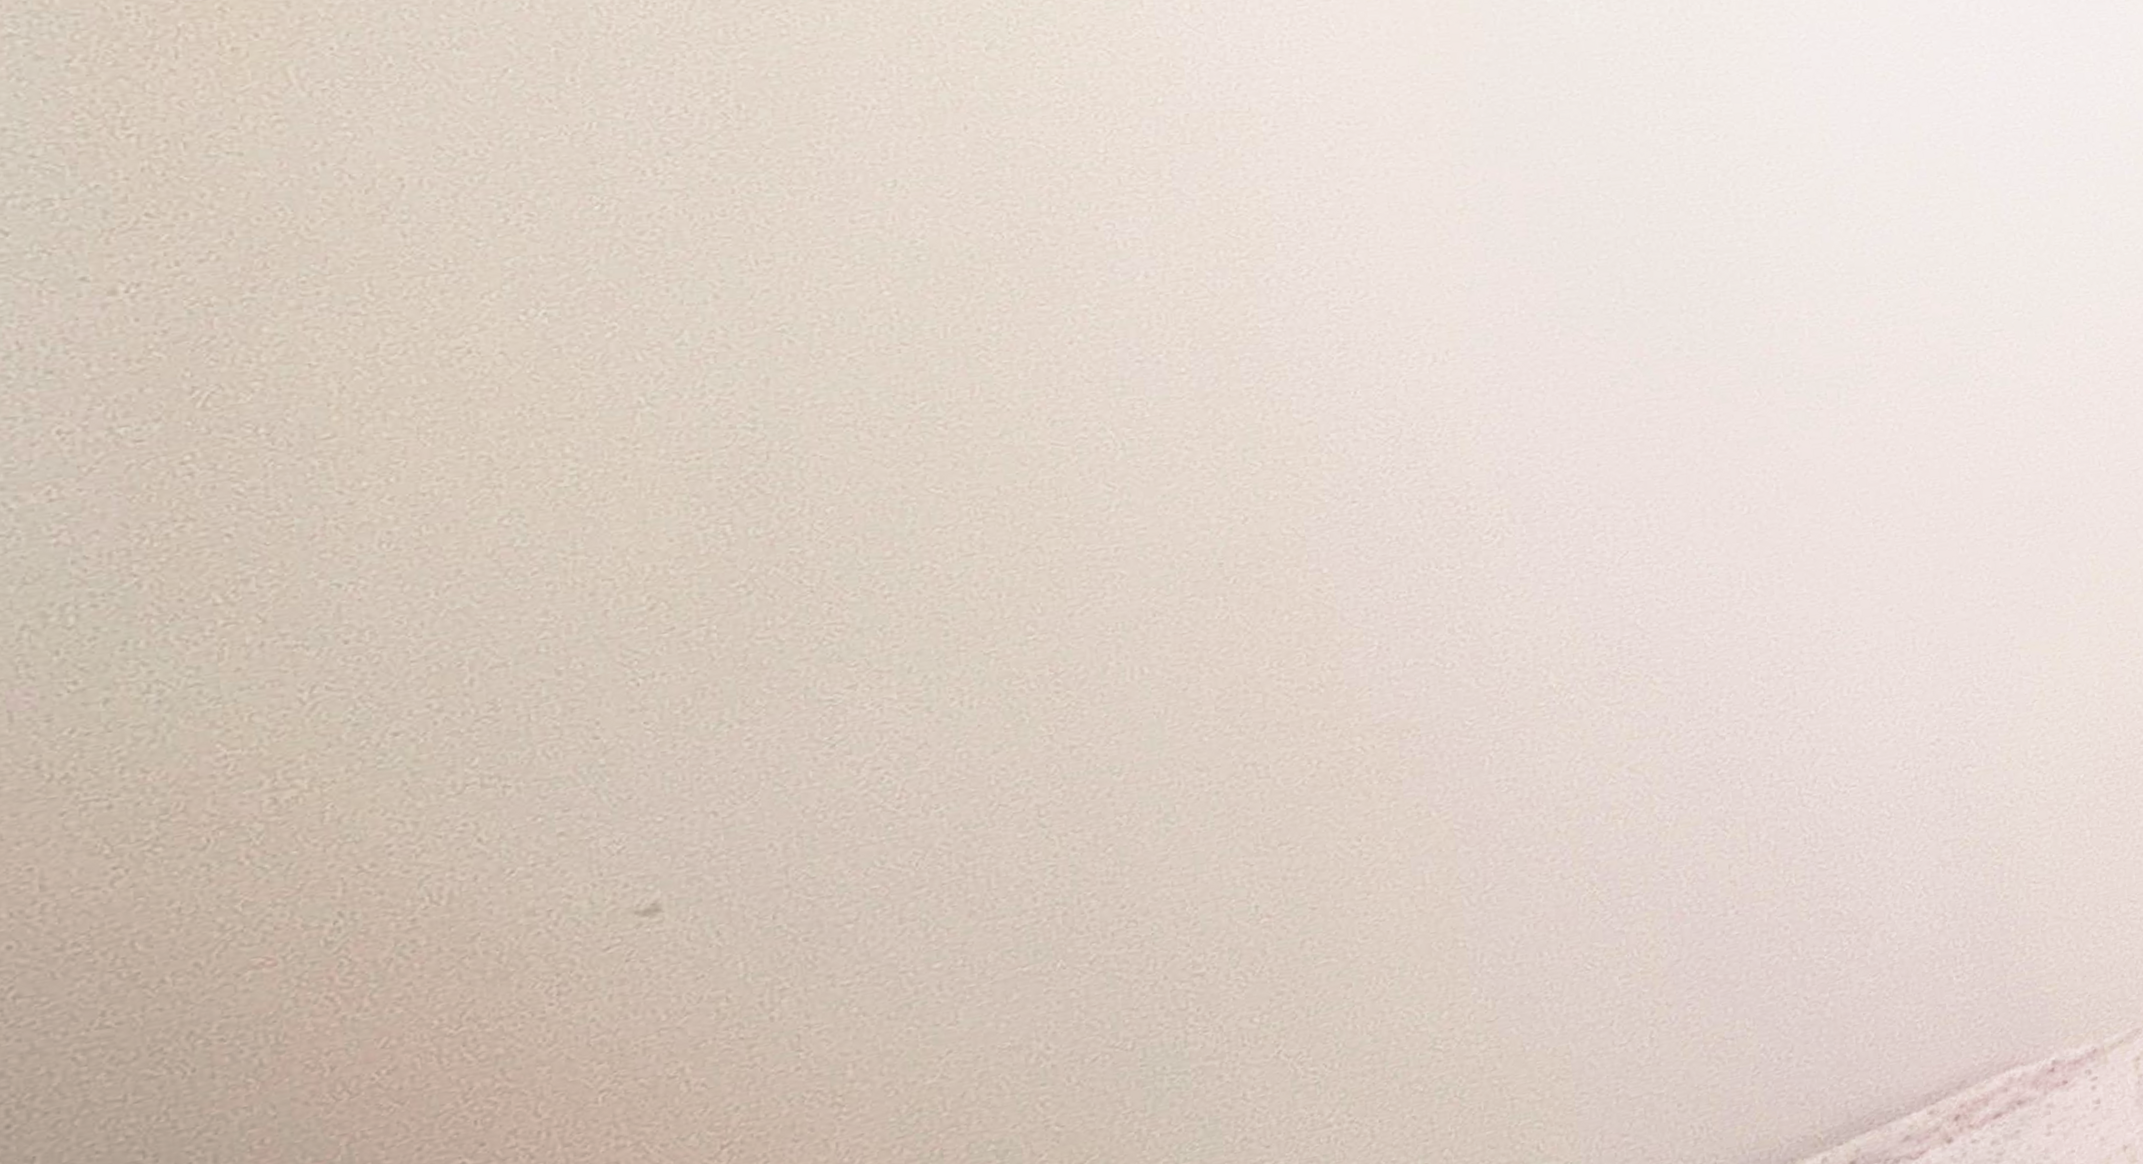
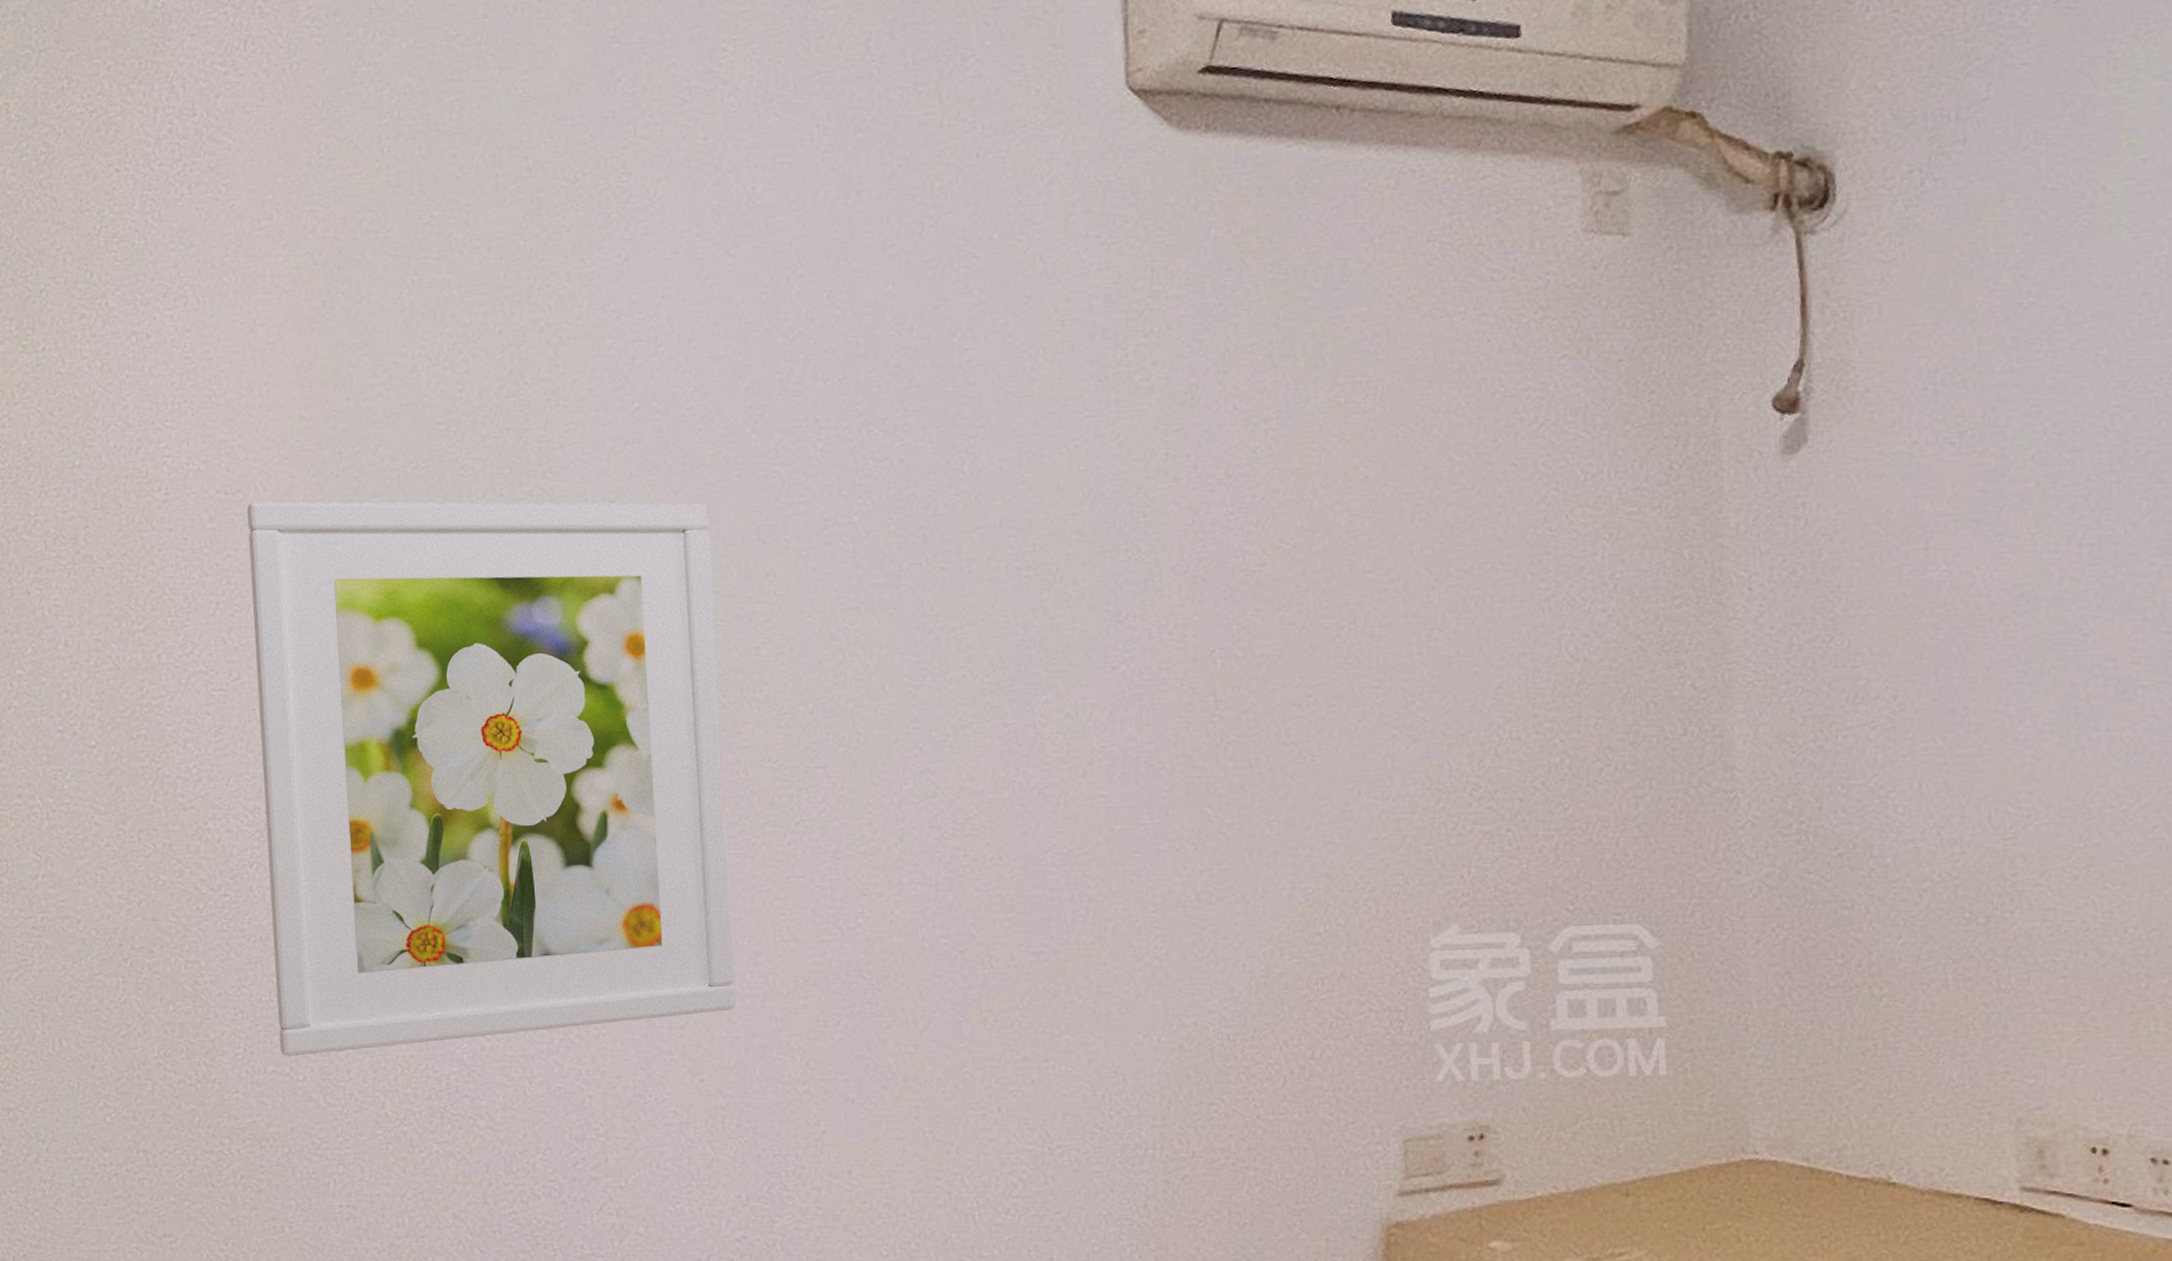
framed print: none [1373,117,1922,648] -> present [246,501,736,1057]

